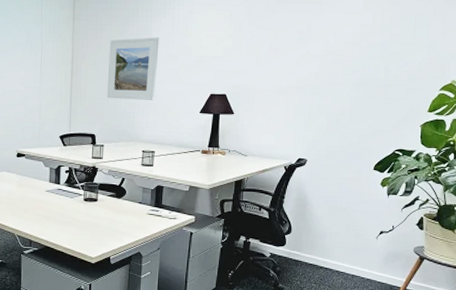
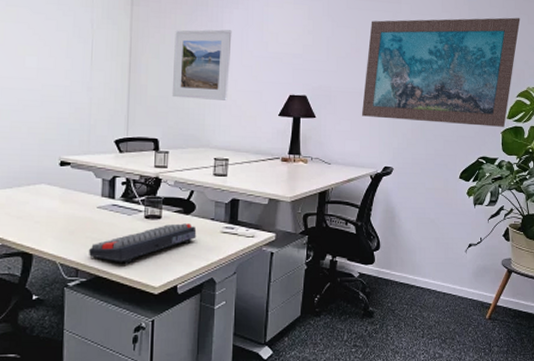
keyboard: none [39,205,127,239] -> present [88,223,197,265]
wall art: none [277,11,449,120] -> present [361,17,520,127]

